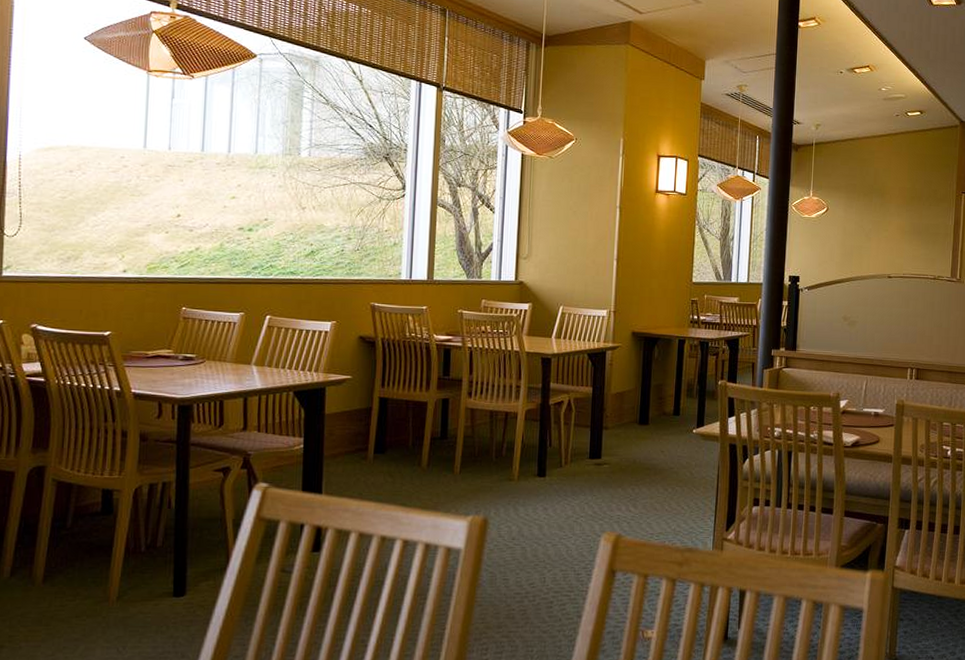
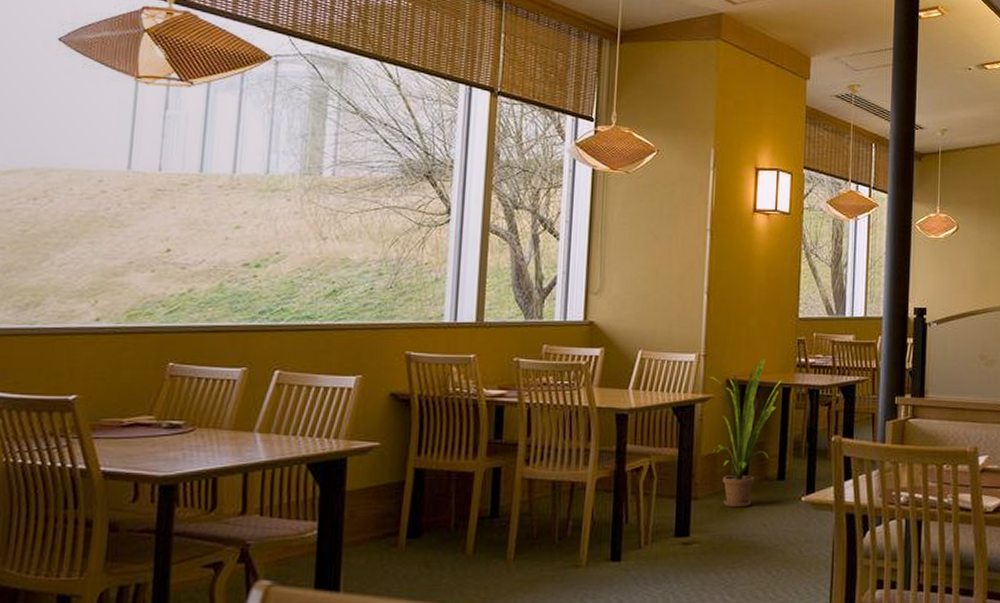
house plant: none [617,315,681,437] -> present [708,359,786,508]

